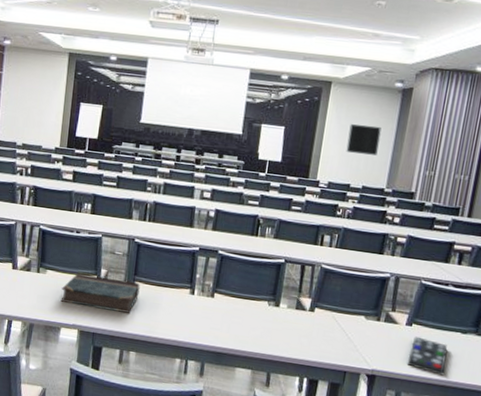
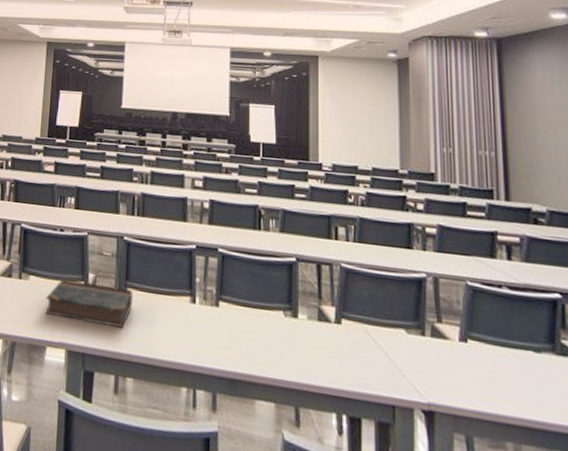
acoustic panel: present [346,124,382,155] -> none [346,99,382,132]
remote control: present [407,336,447,376] -> none [471,356,525,413]

